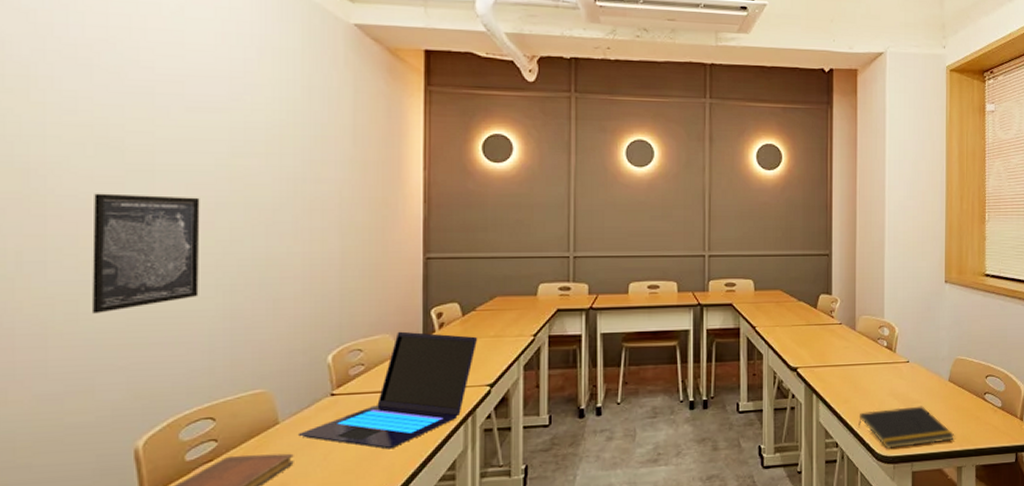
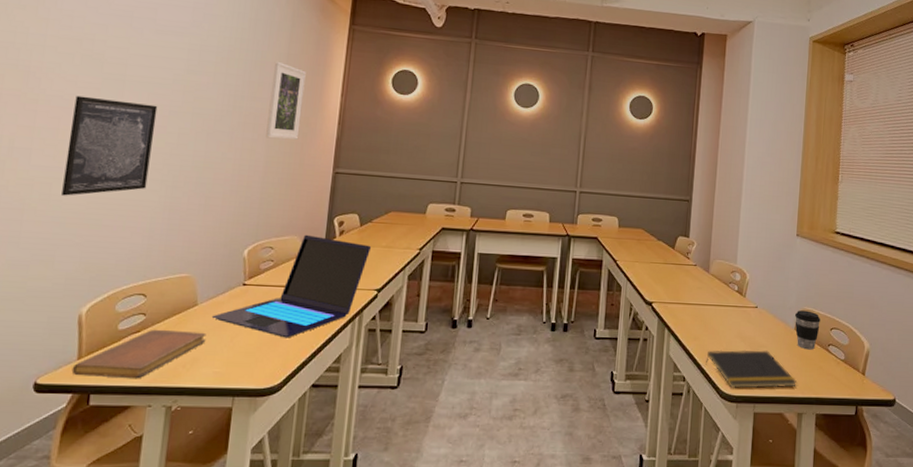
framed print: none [338,134,378,225] -> present [266,61,306,139]
coffee cup: none [949,360,975,401] -> present [795,310,821,350]

